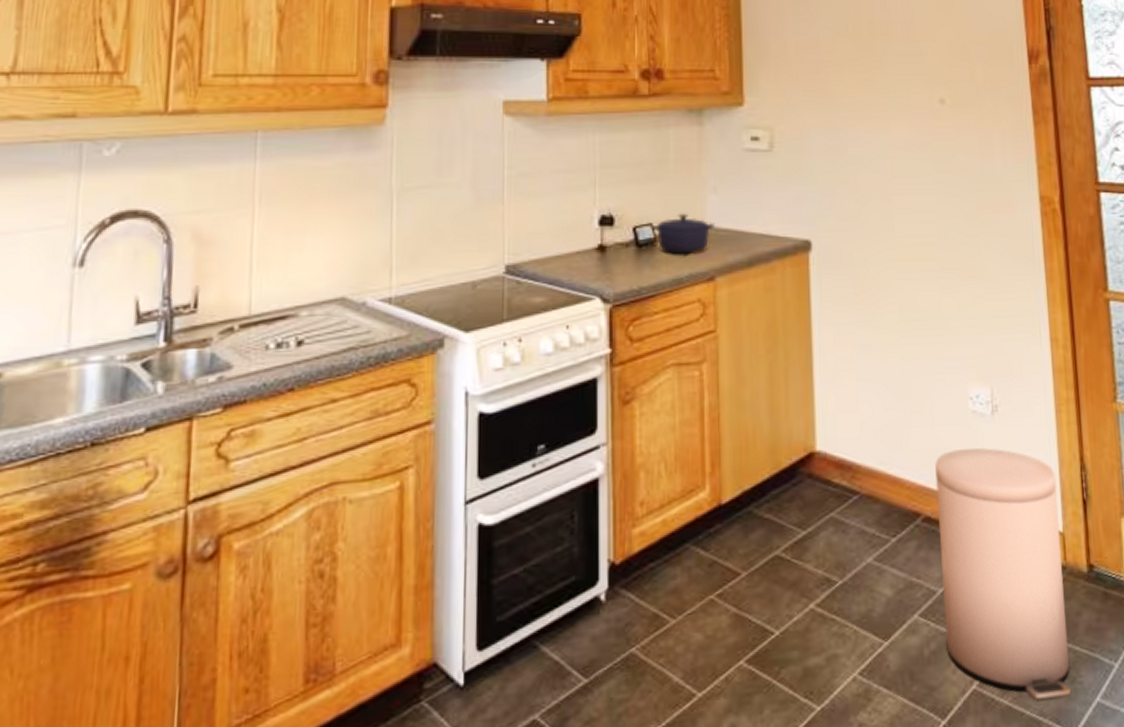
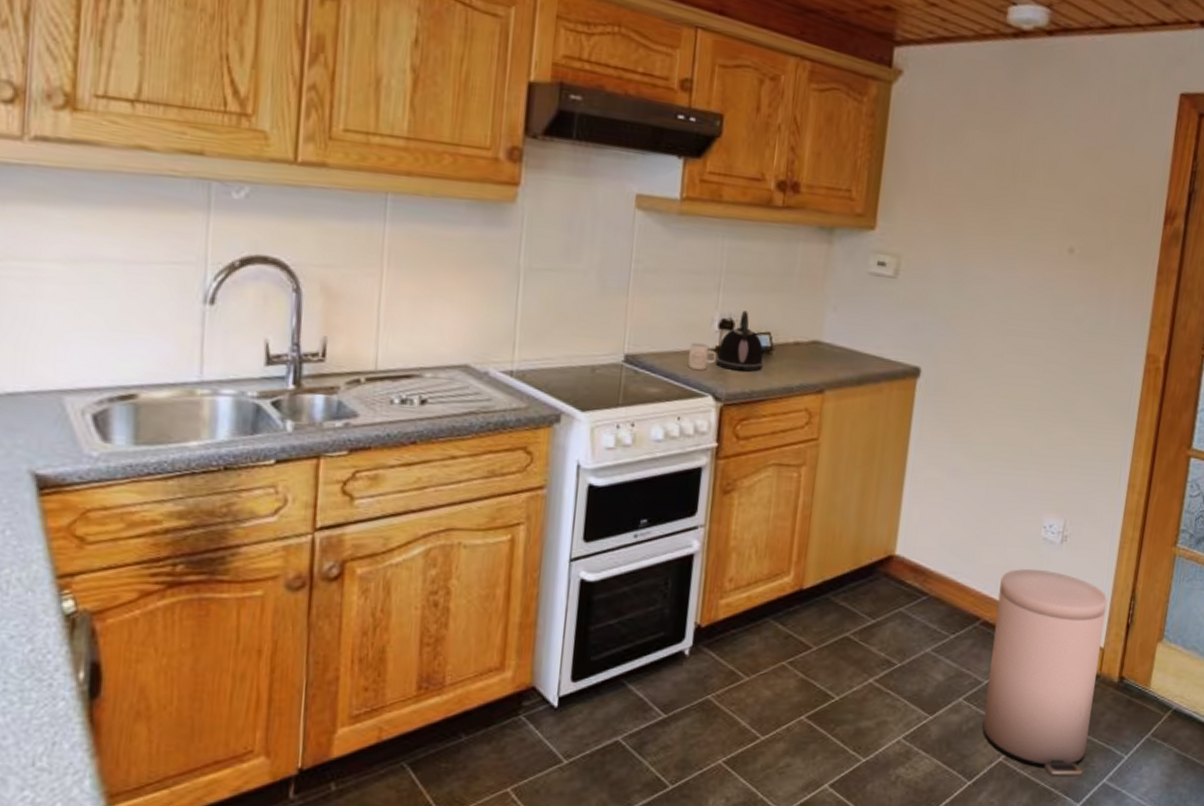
mug: none [570,242,600,272] -> present [687,342,717,370]
kettle: none [599,204,648,268] -> present [715,310,764,372]
cooking pot: present [649,213,714,254] -> none [767,326,831,366]

